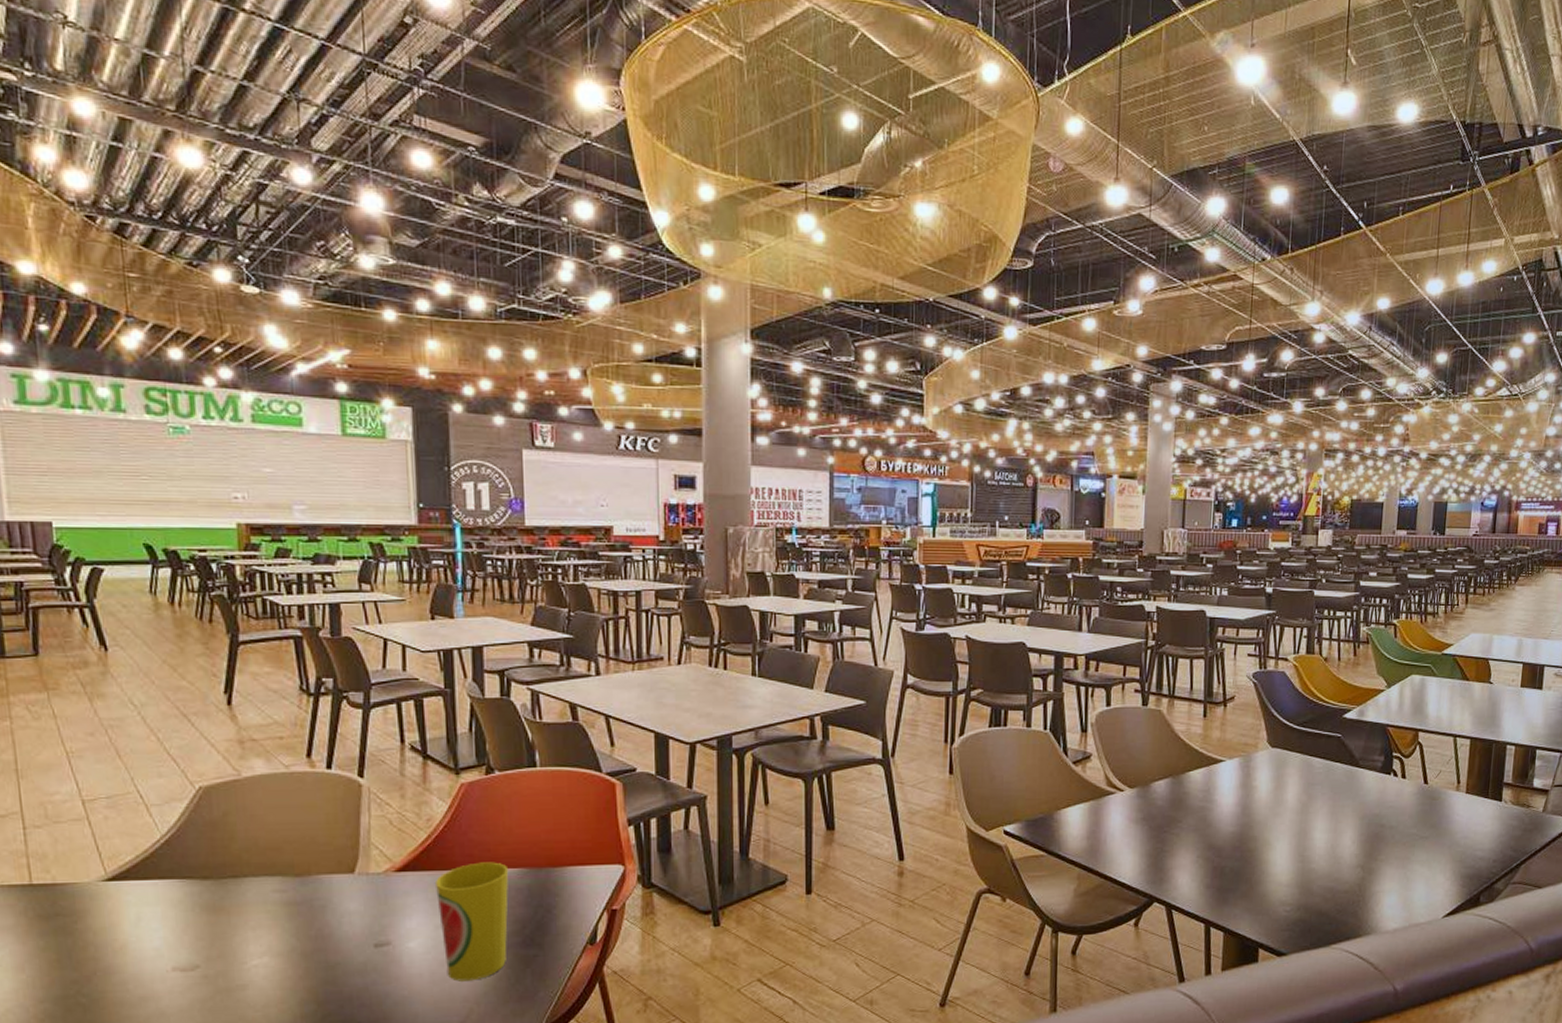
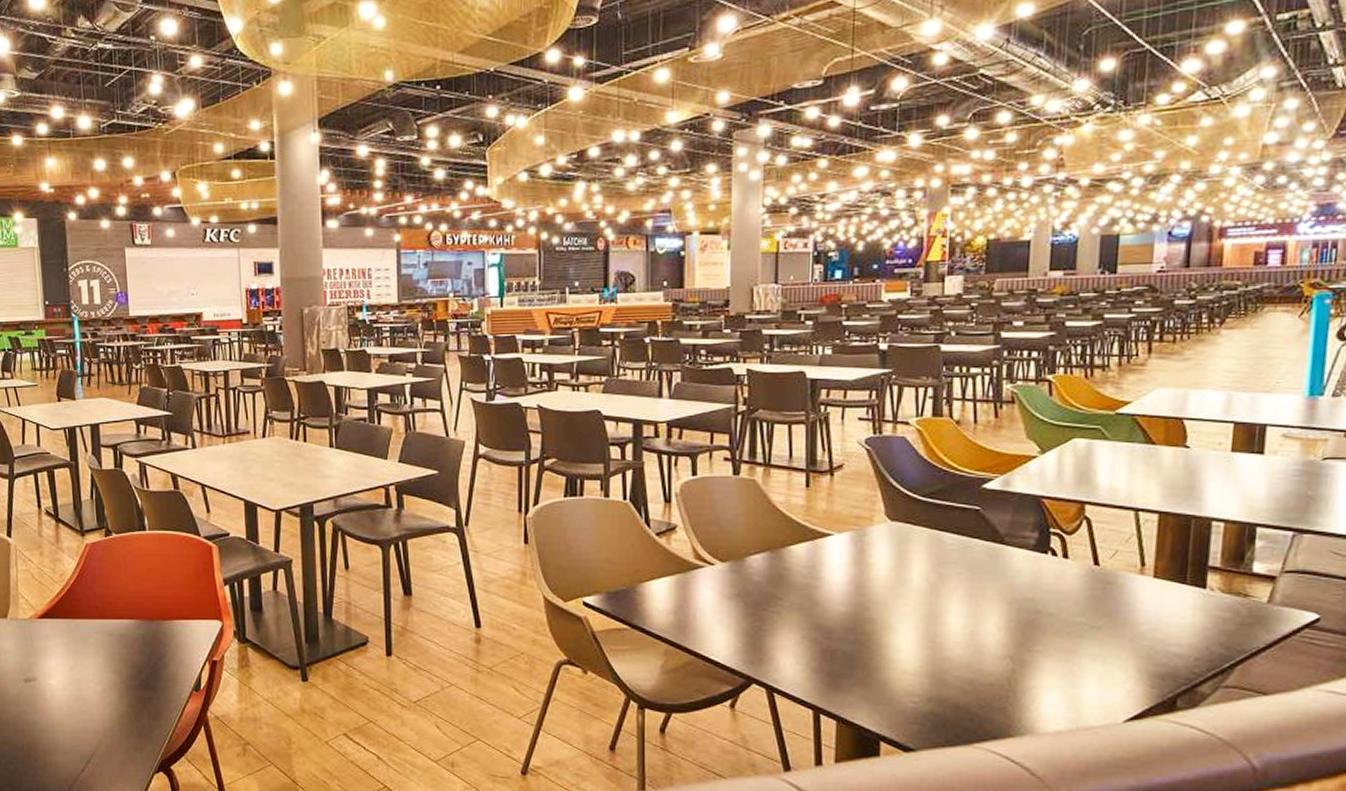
cup: present [434,862,509,981] -> none [68,613,127,716]

